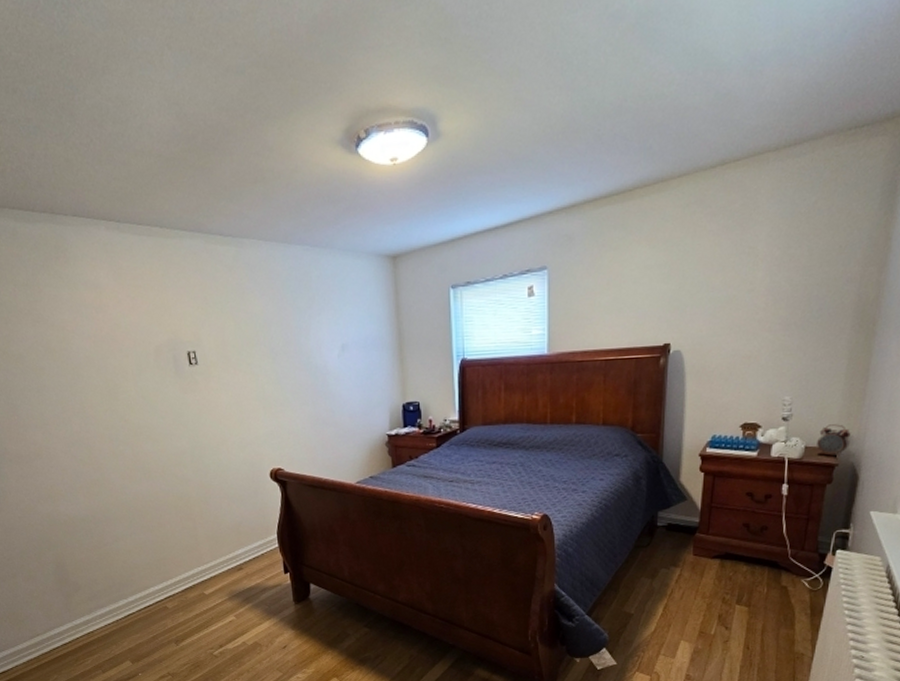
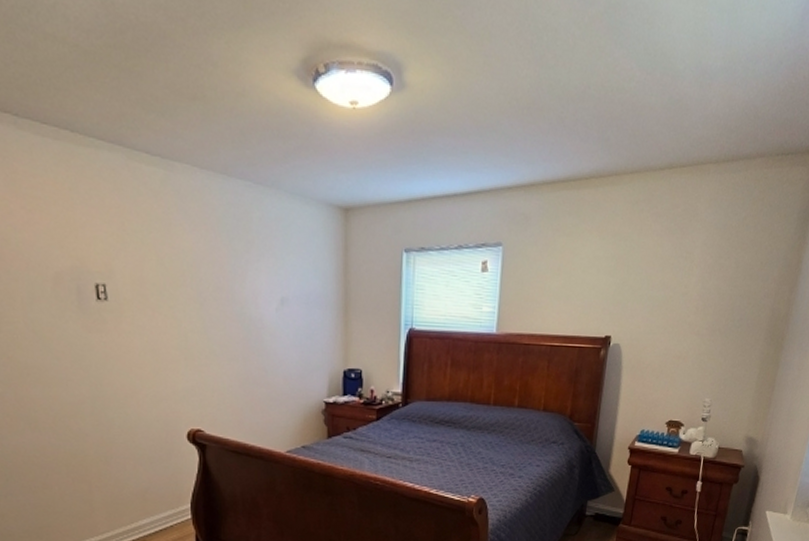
alarm clock: present [817,424,851,457] -> none [728,428,757,459]

